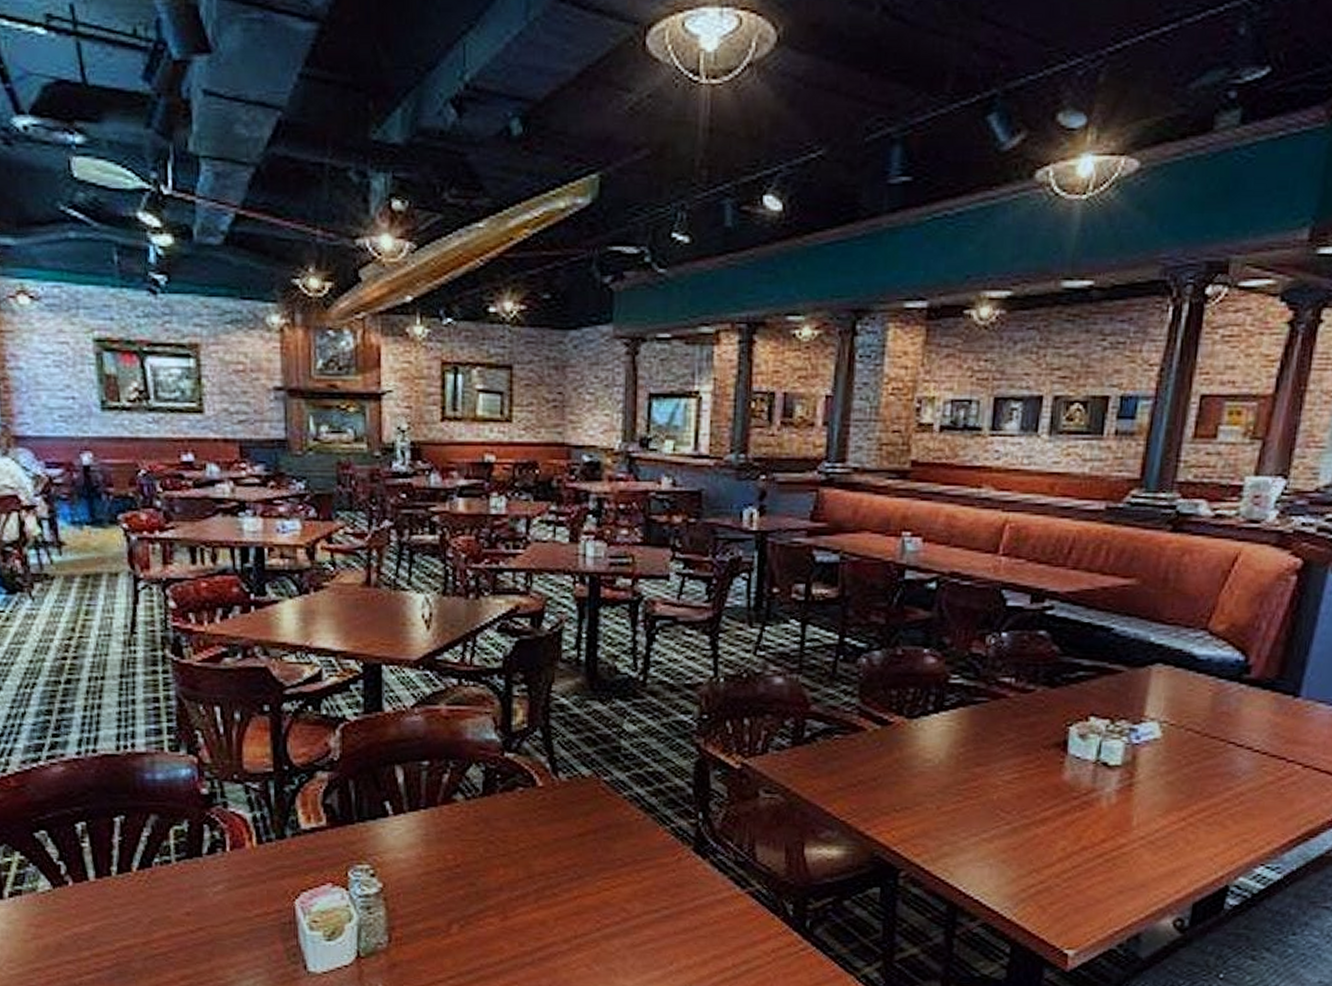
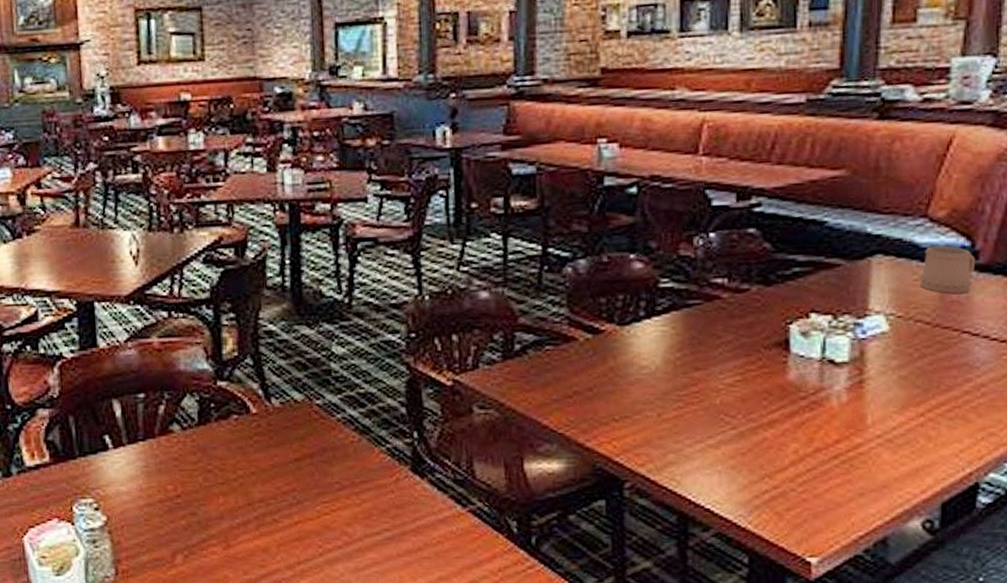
beer mug: none [1194,658,1248,706] -> present [919,245,976,294]

